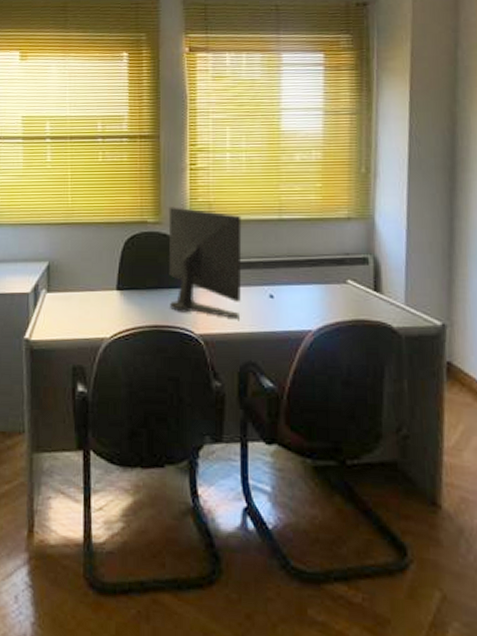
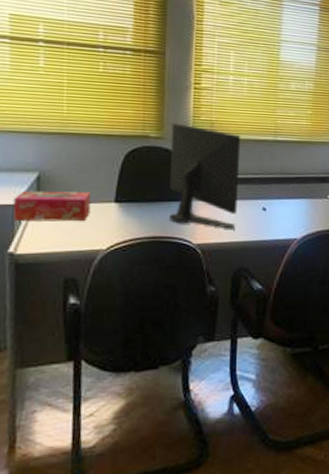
tissue box: none [27,279,95,310] -> present [13,190,91,222]

